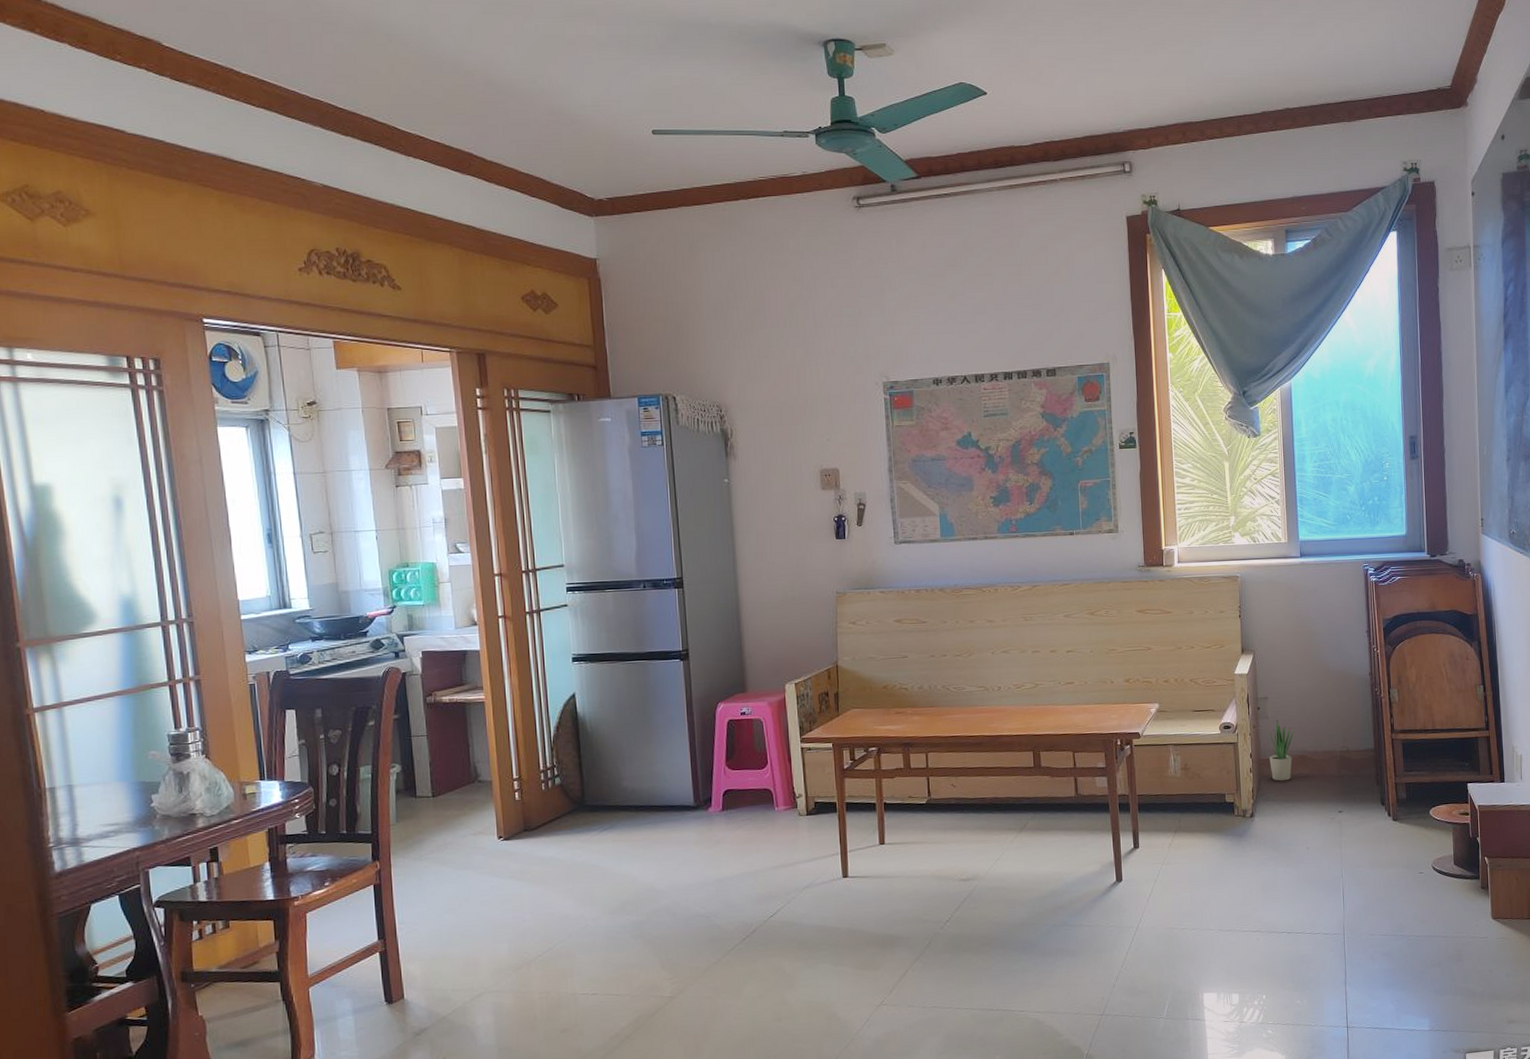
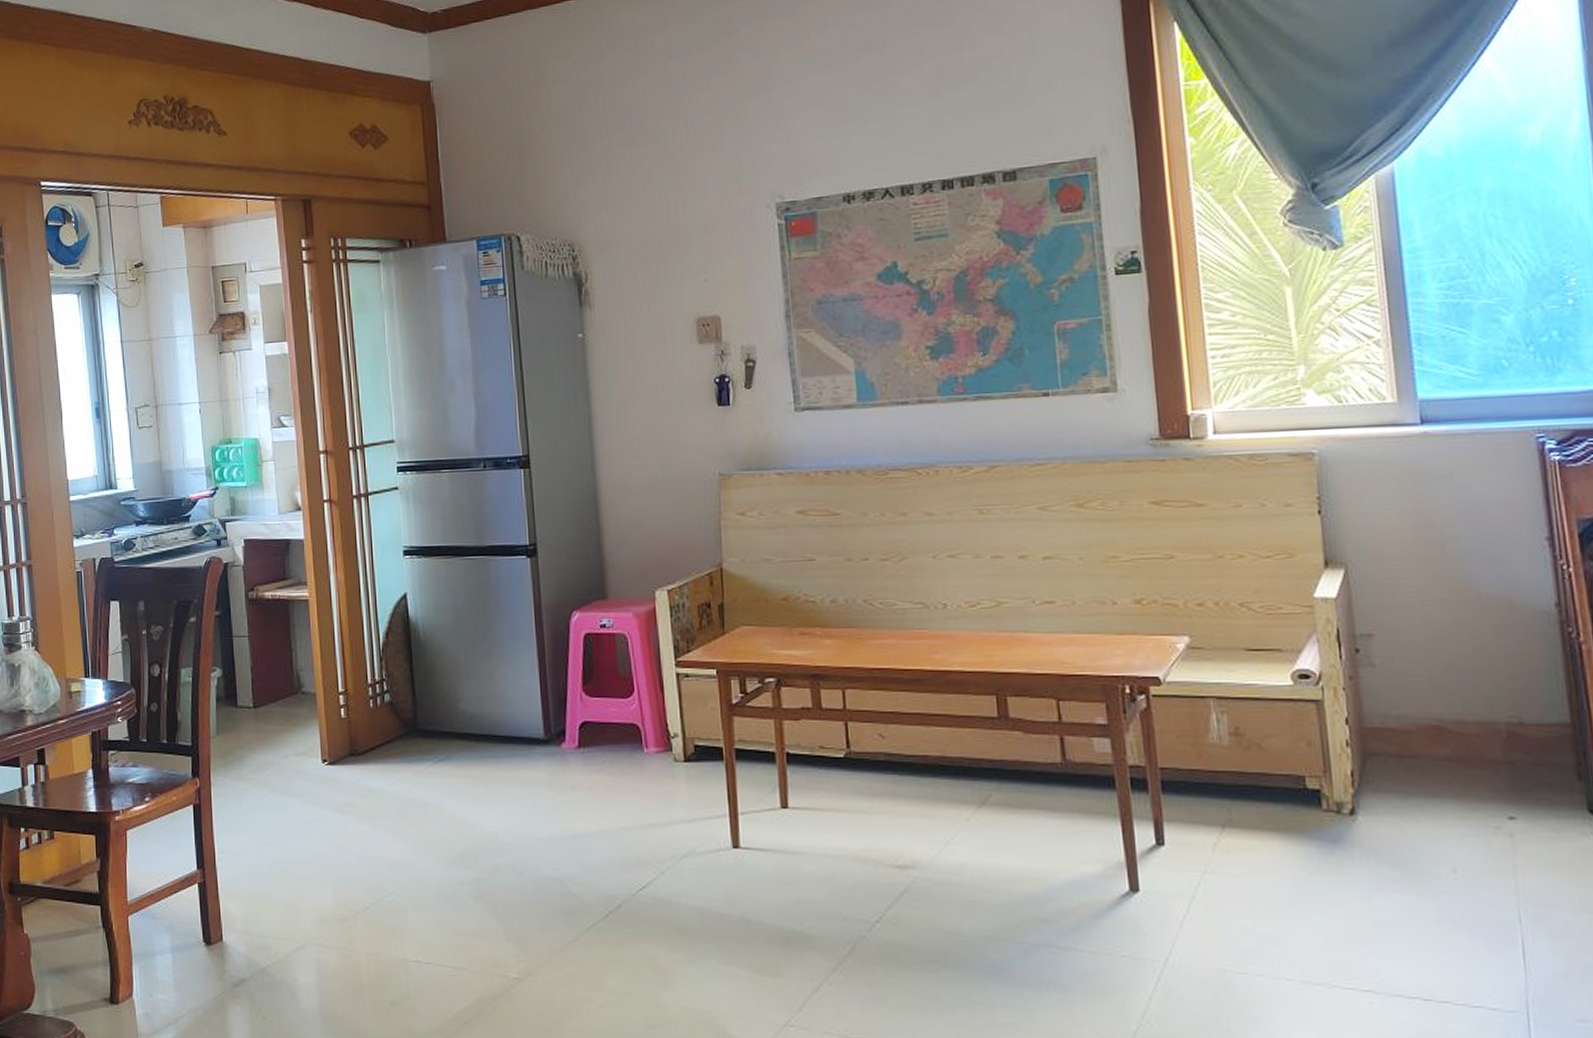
potted plant: present [1269,719,1294,781] -> none [1377,667,1422,763]

